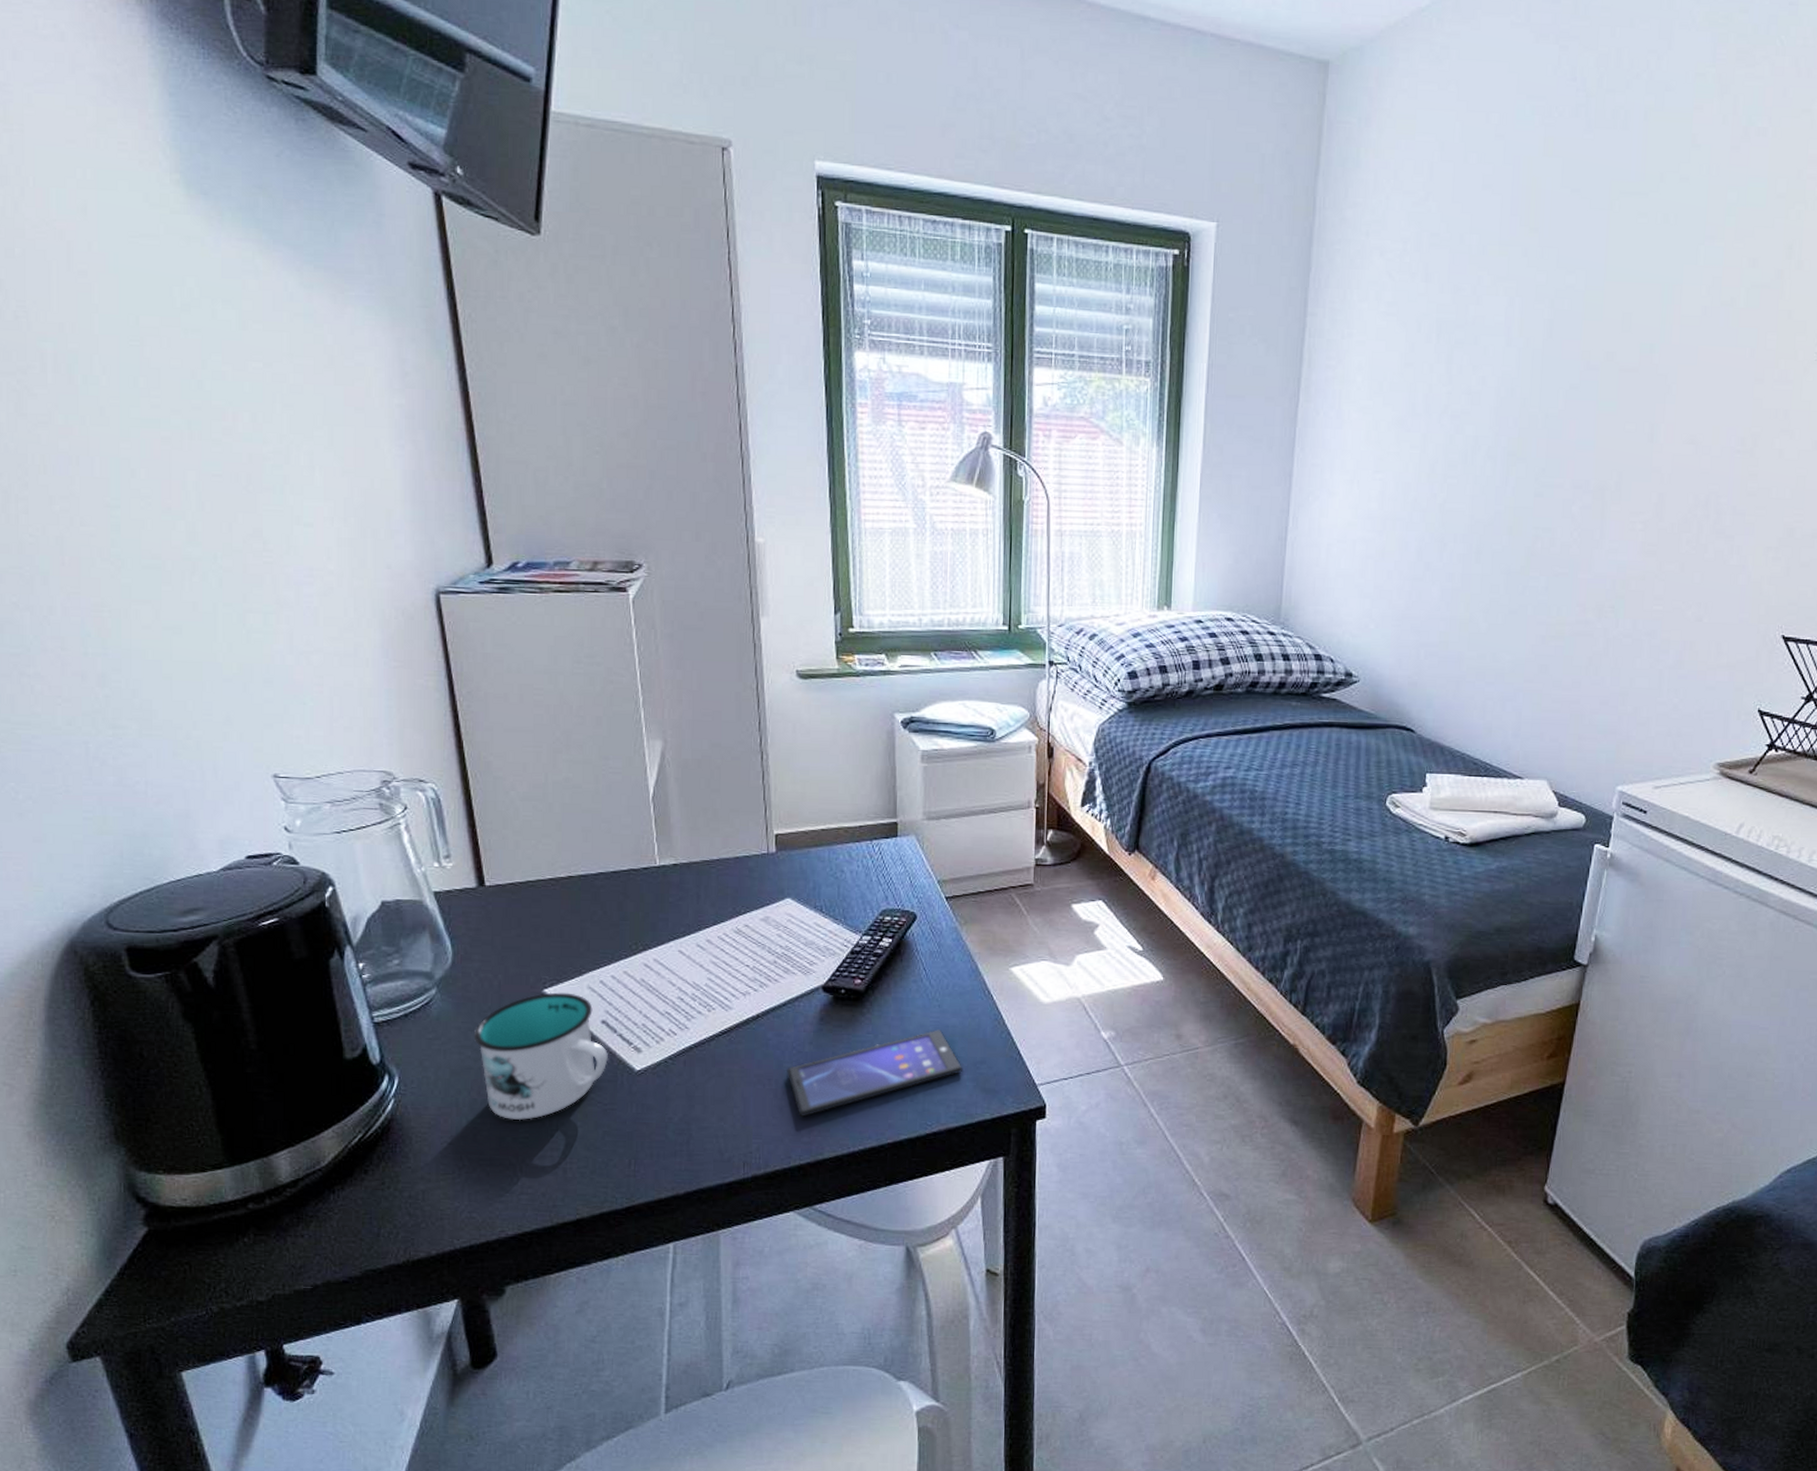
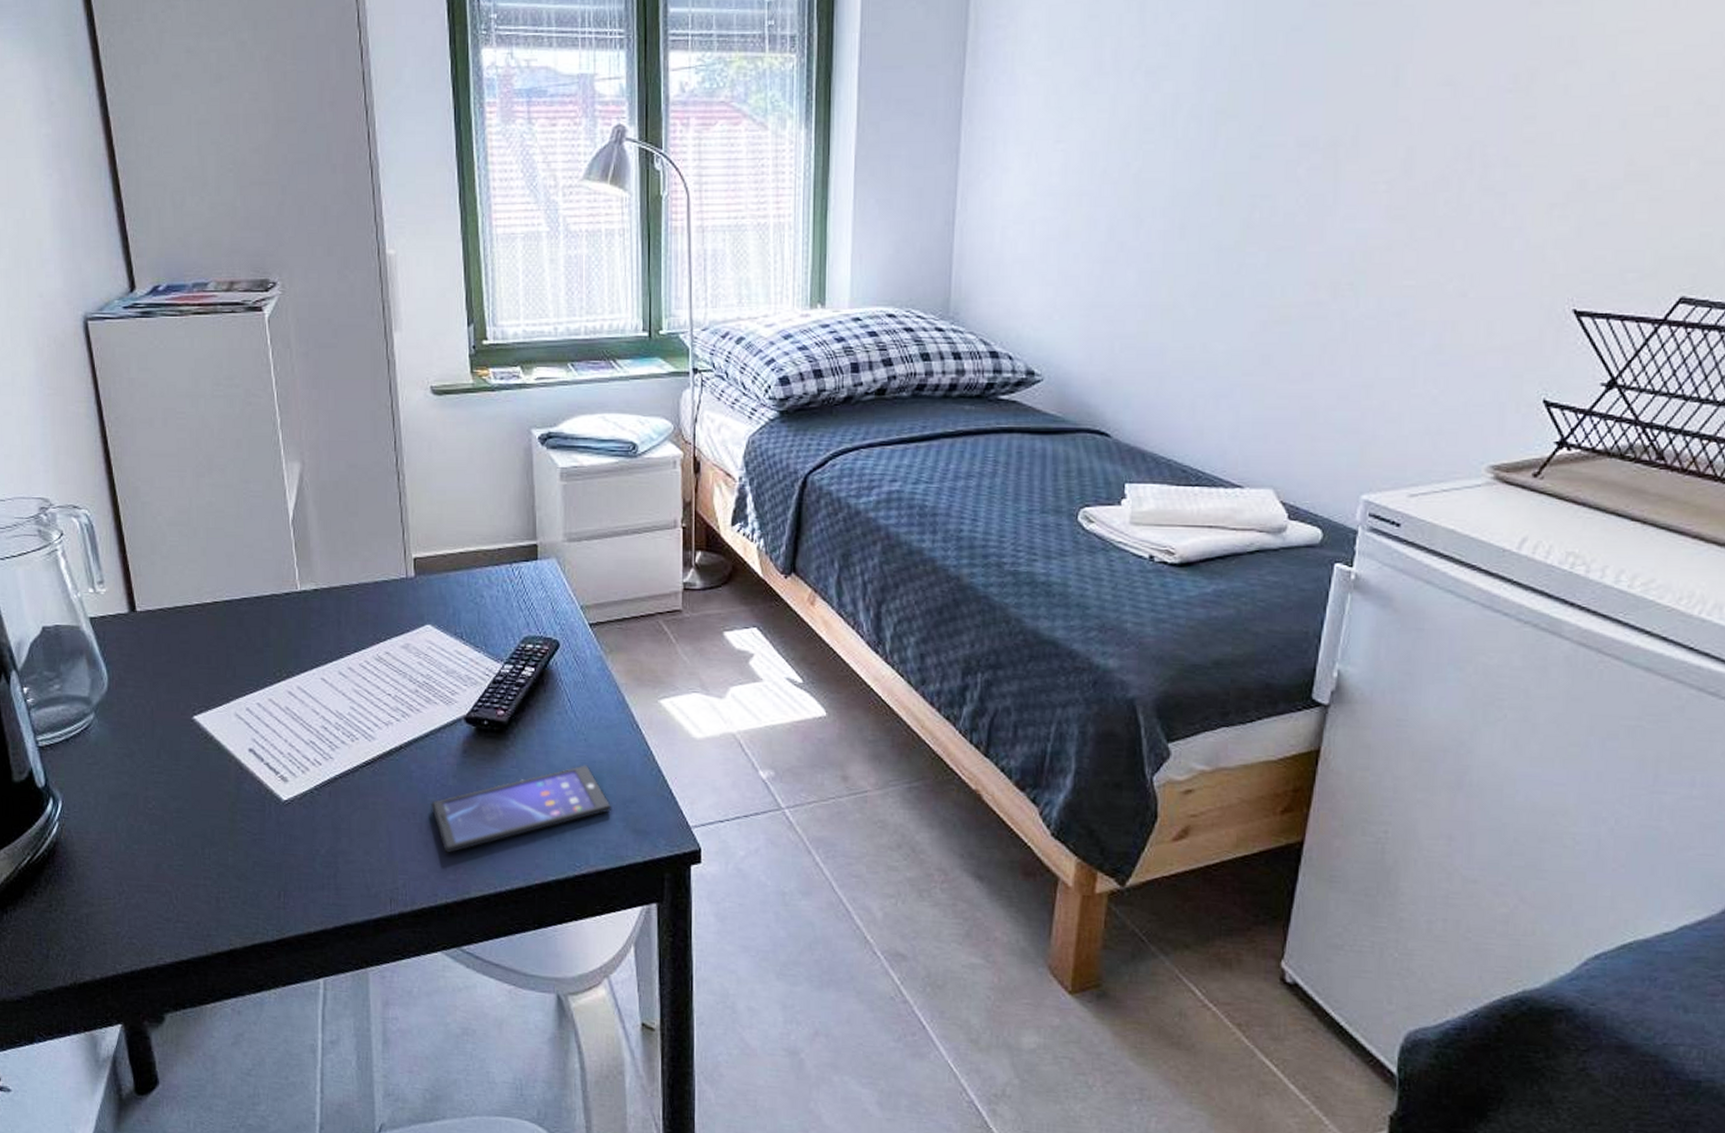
mug: present [473,992,609,1121] -> none [129,719,257,848]

